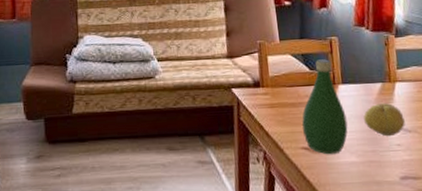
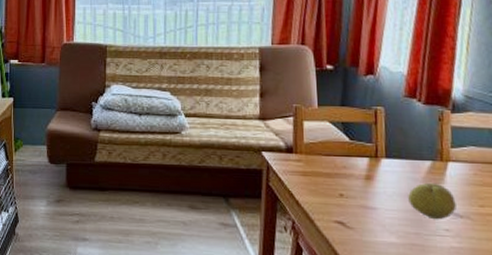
bottle: present [302,59,348,155] -> none [337,130,389,233]

